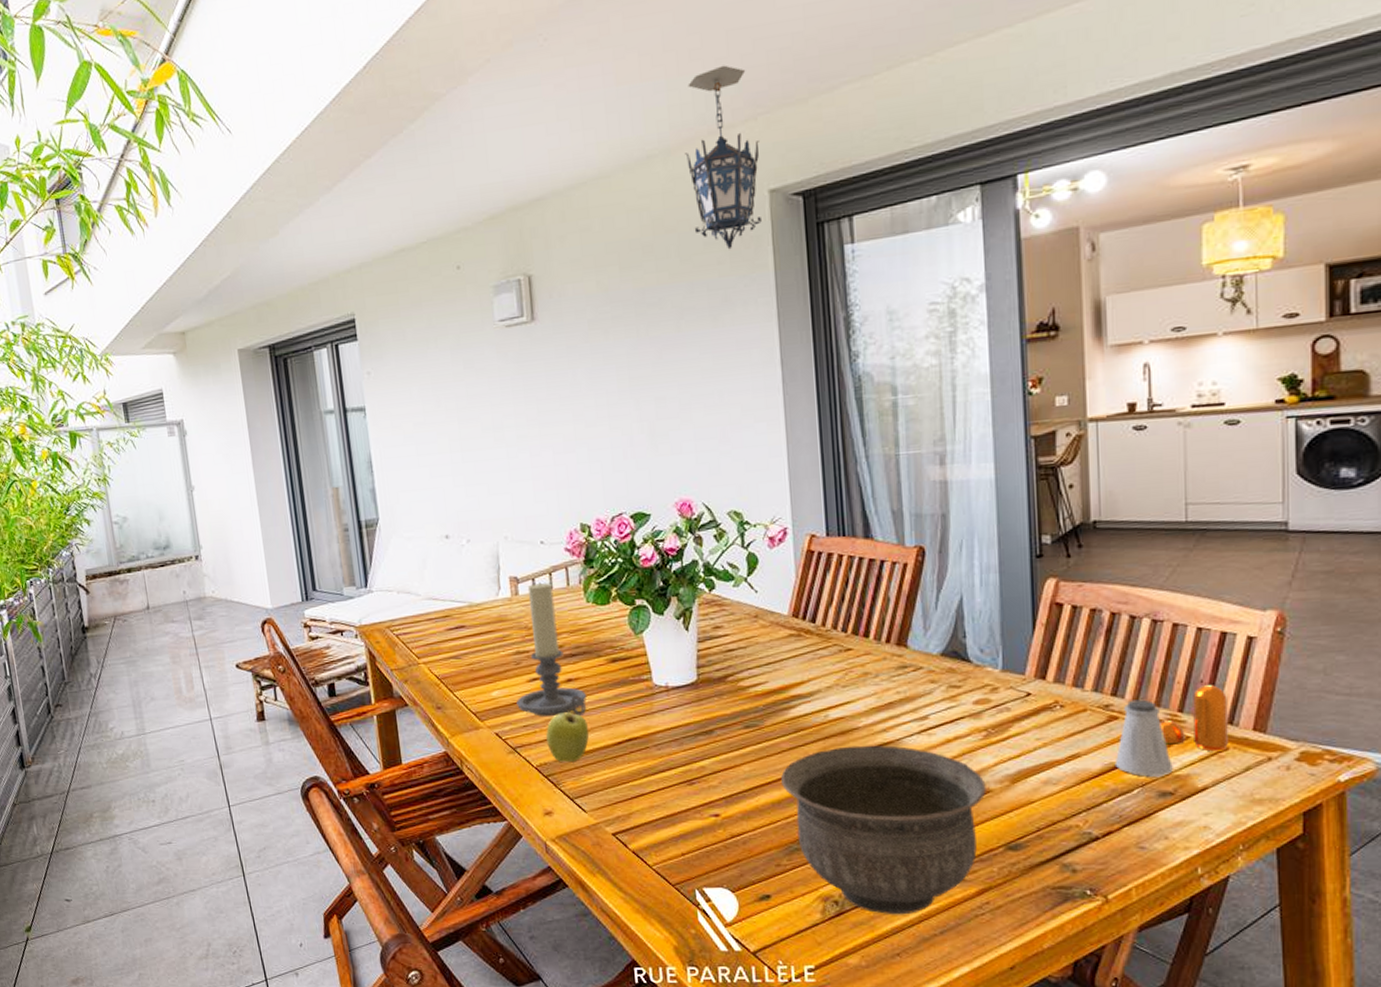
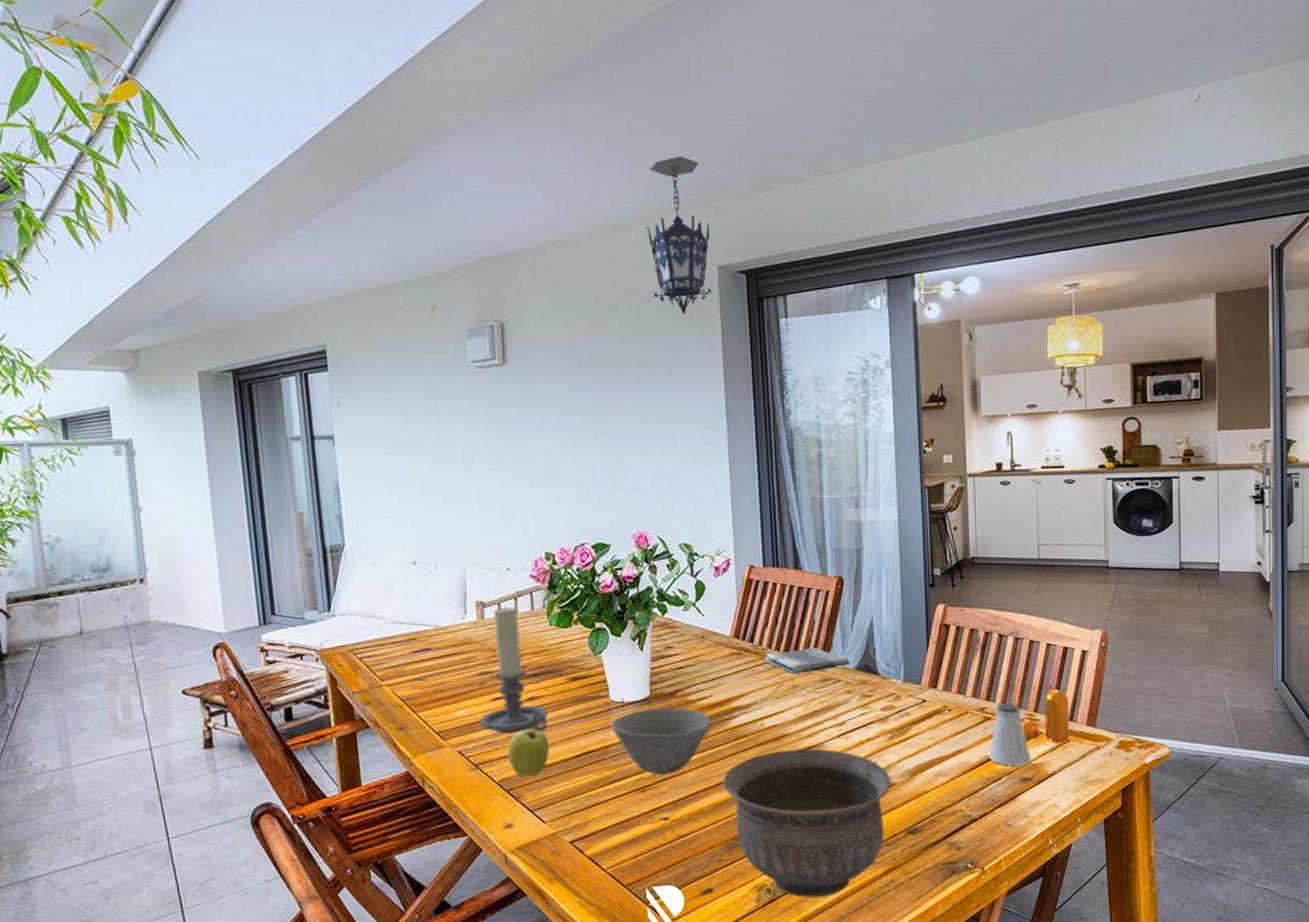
bowl: none [654,694,766,768] -> present [611,707,711,775]
dish towel: none [828,628,933,660] -> present [764,647,850,674]

